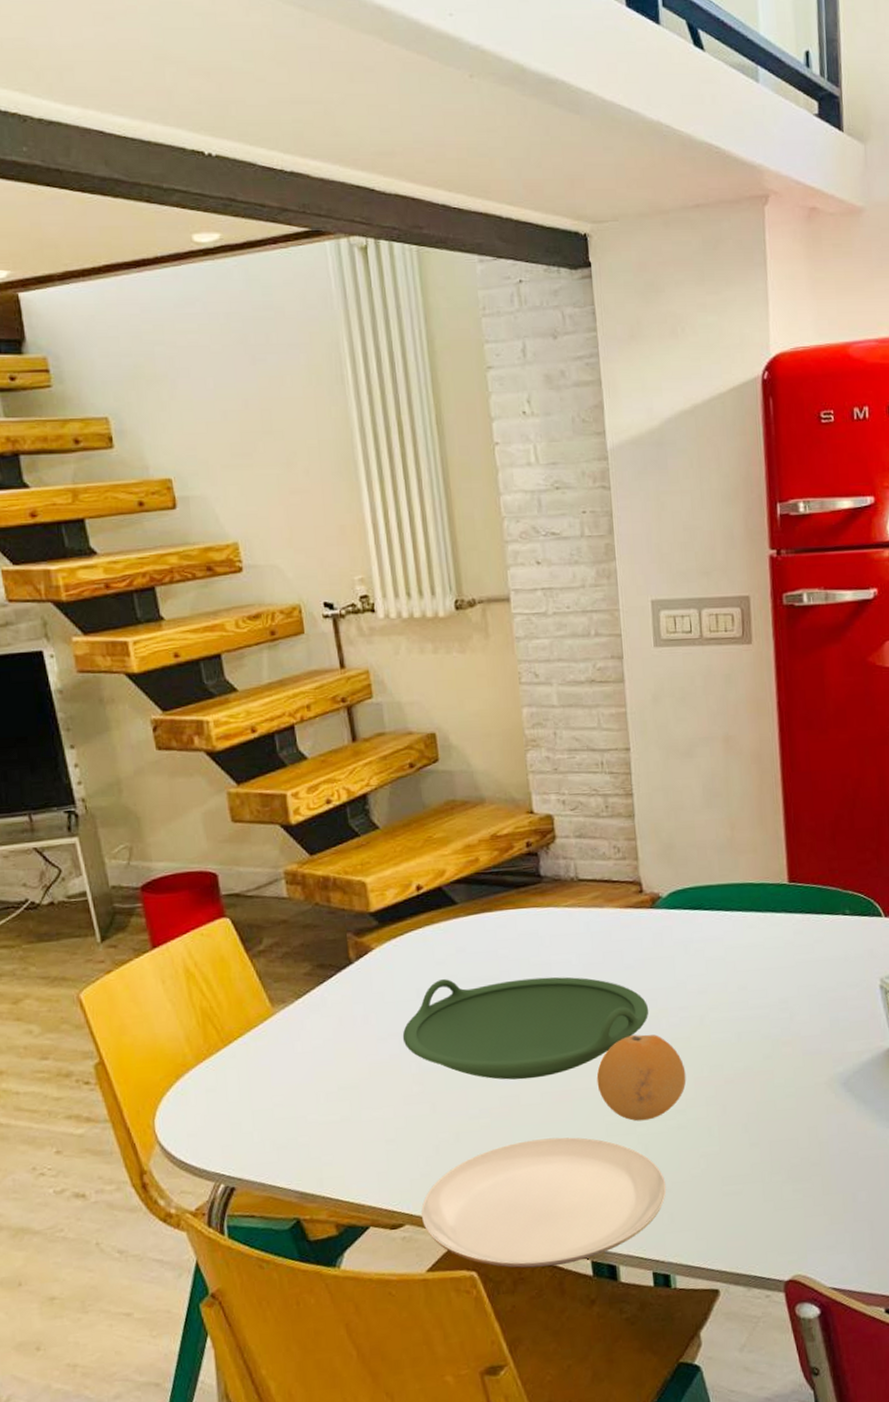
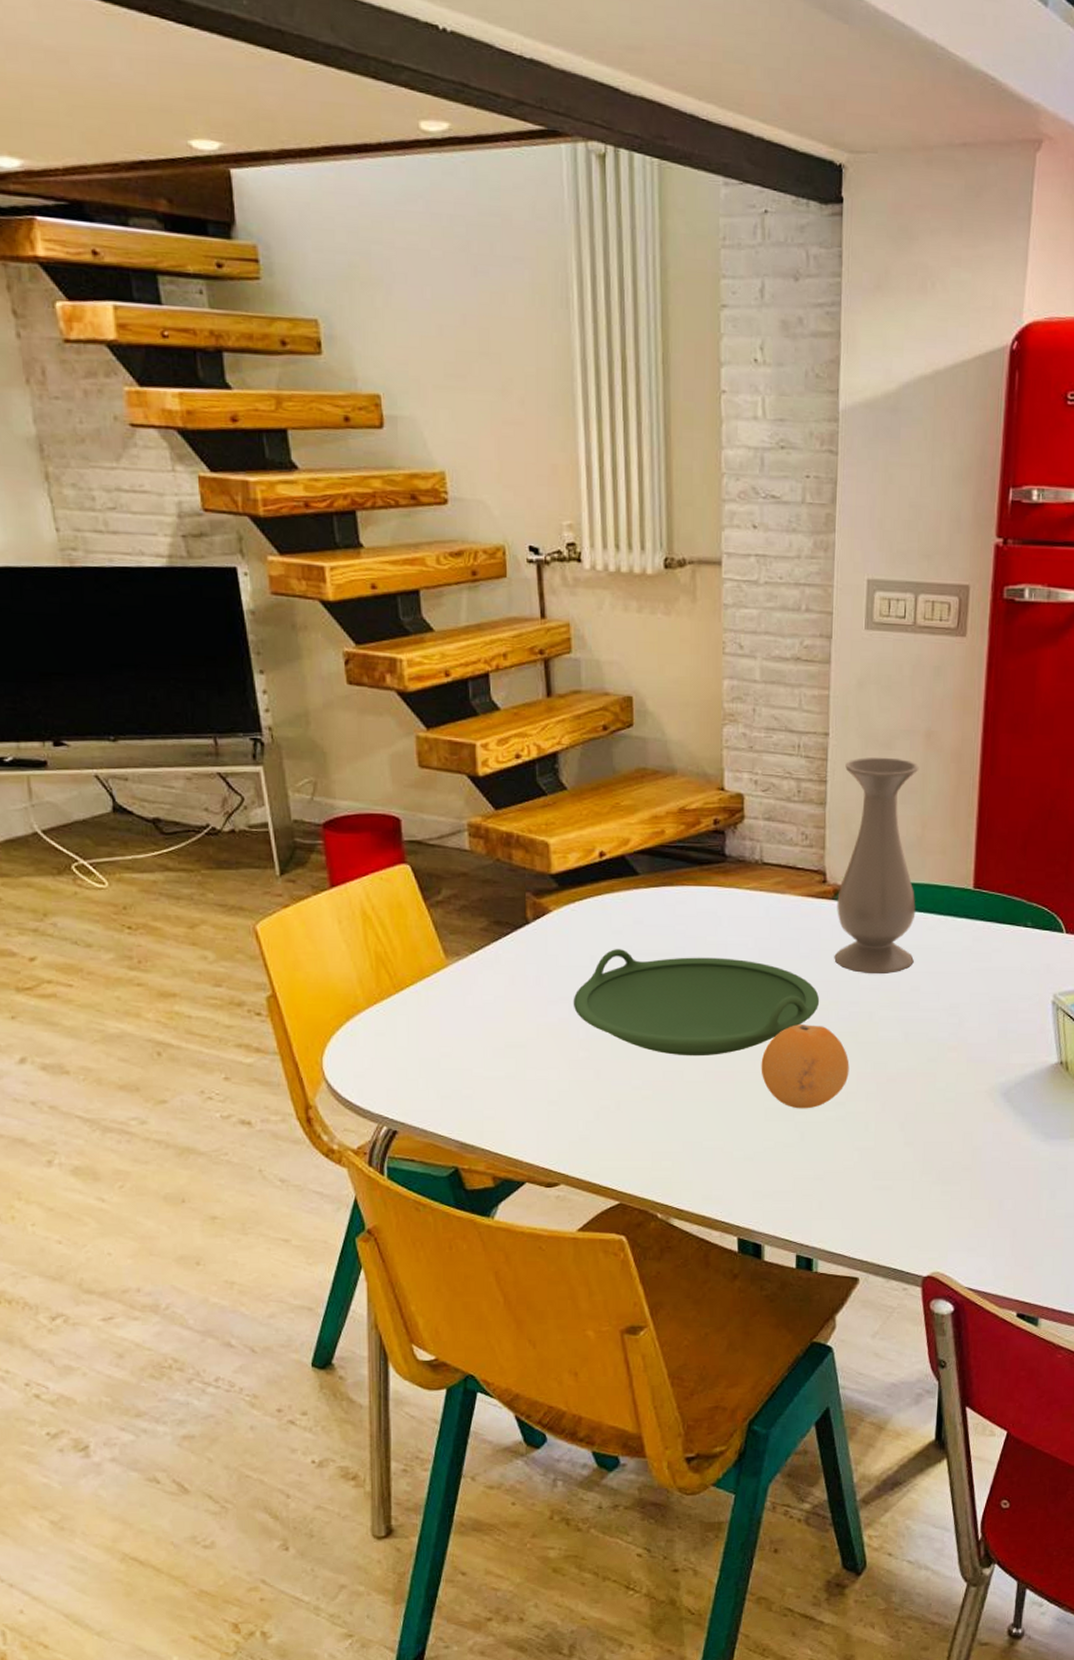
plate: present [421,1137,667,1269] -> none [577,1116,818,1239]
vase: none [649,765,738,978] -> present [834,757,919,973]

